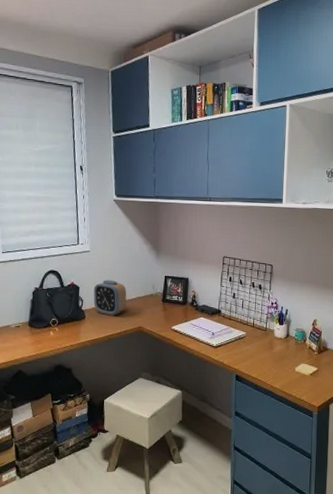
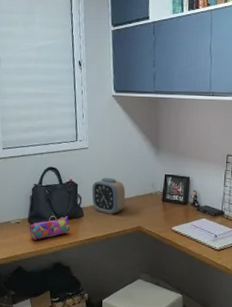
pencil case: none [30,318,72,343] -> present [29,216,70,240]

